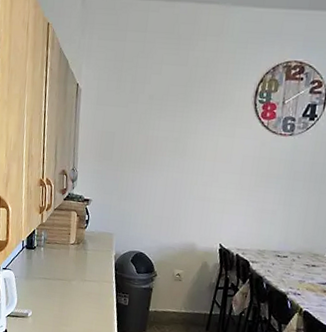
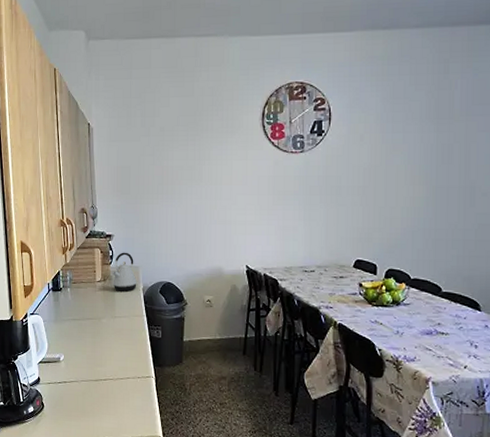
kettle: none [86,217,110,257] -> present [112,252,137,292]

